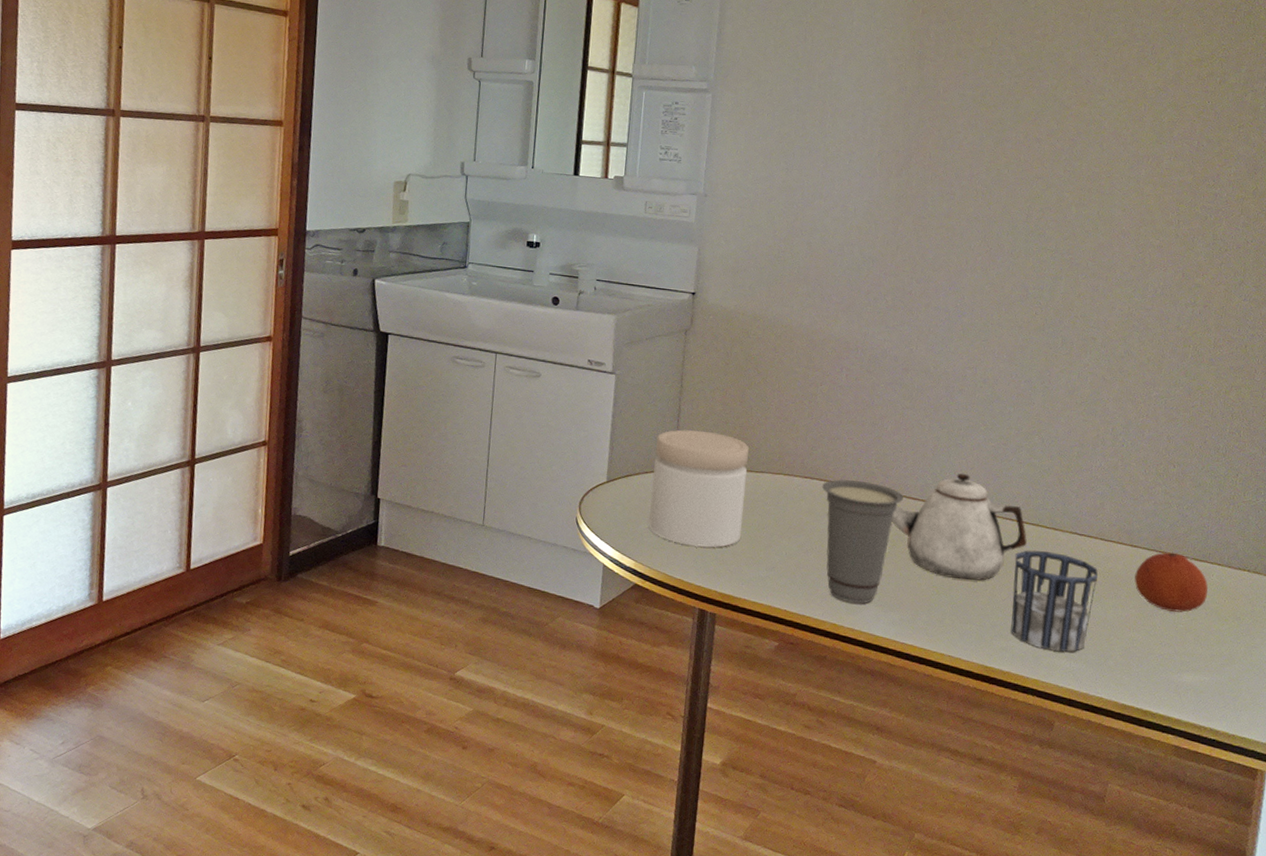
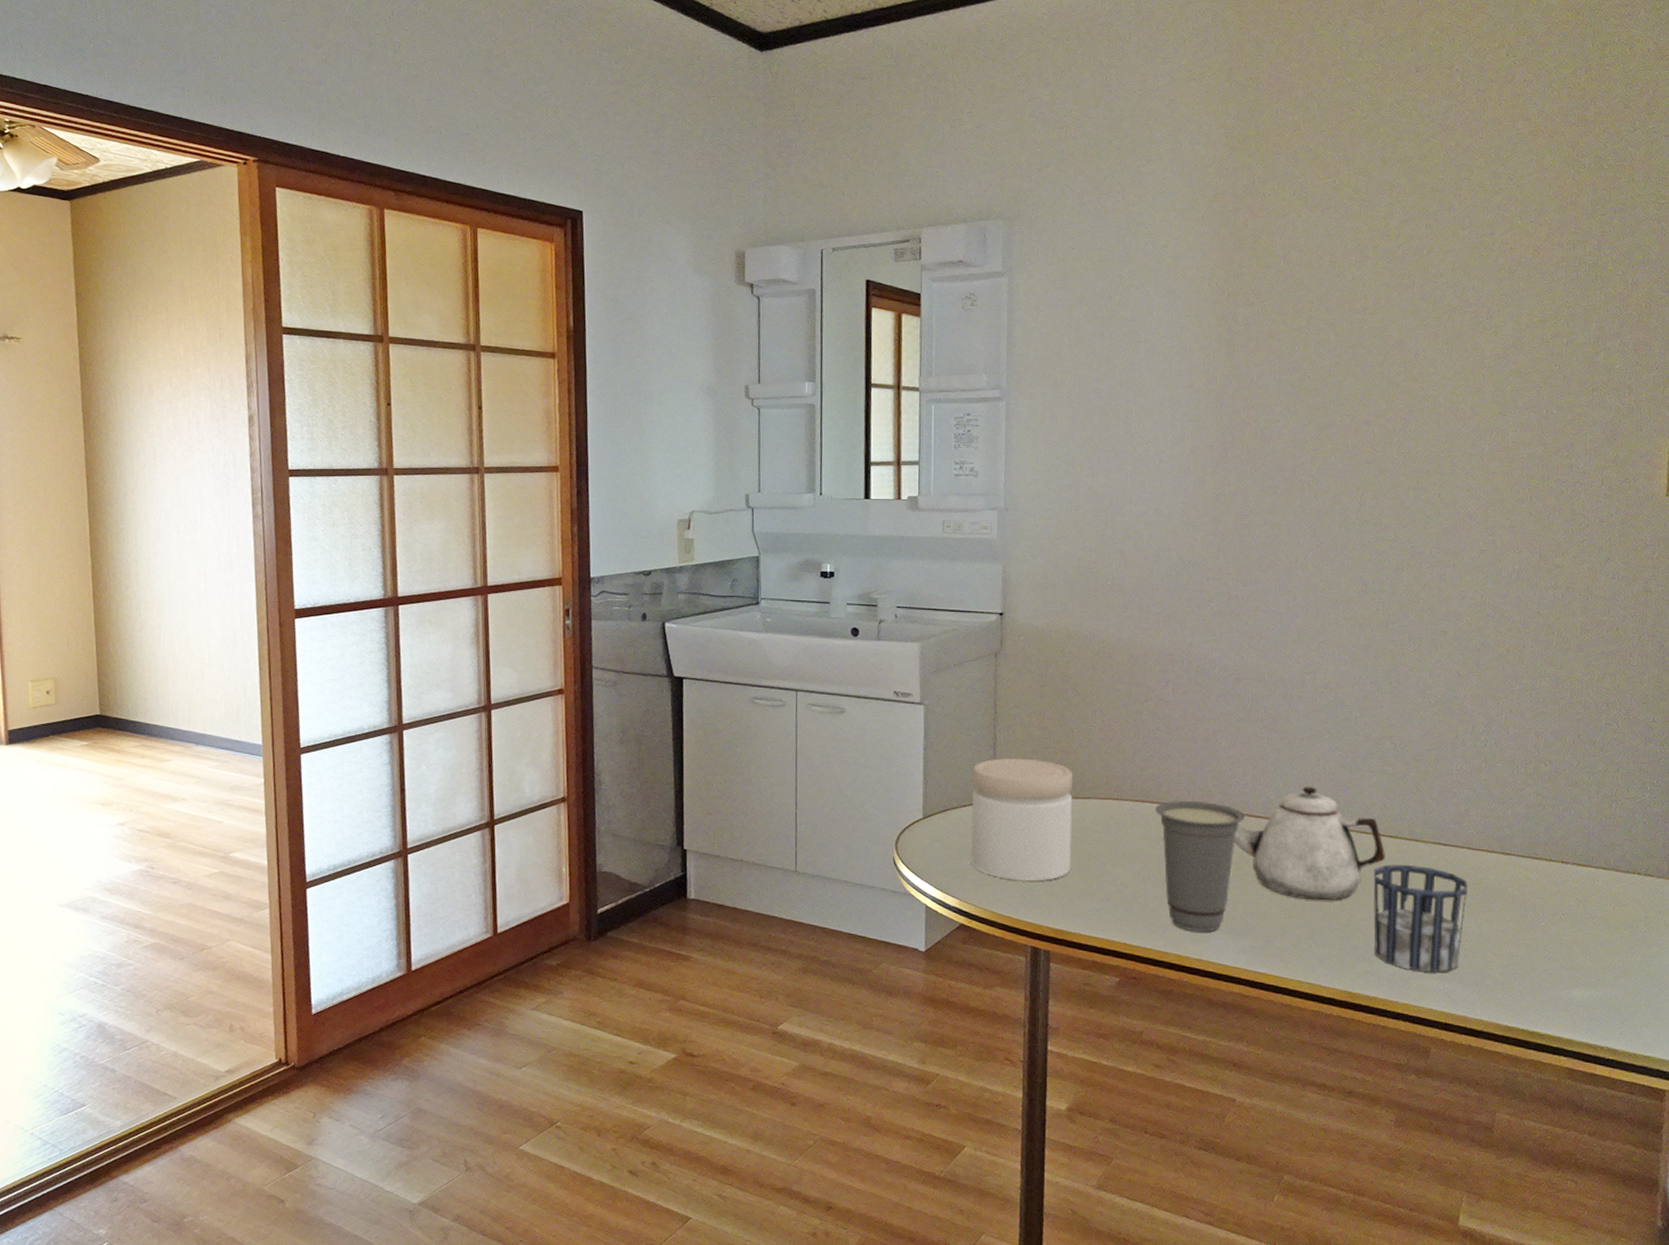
fruit: present [1134,552,1208,613] -> none [1509,858,1594,923]

